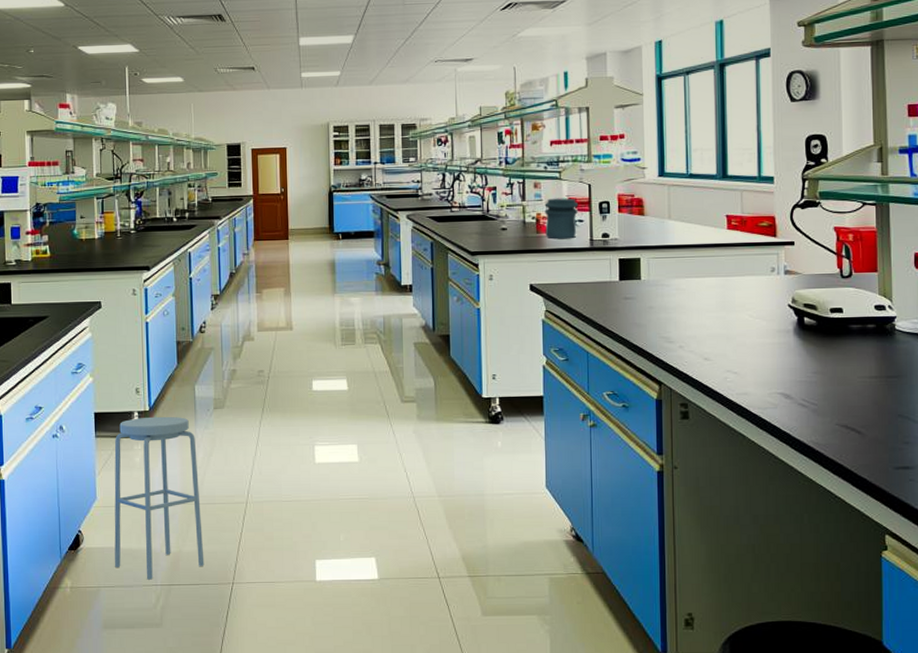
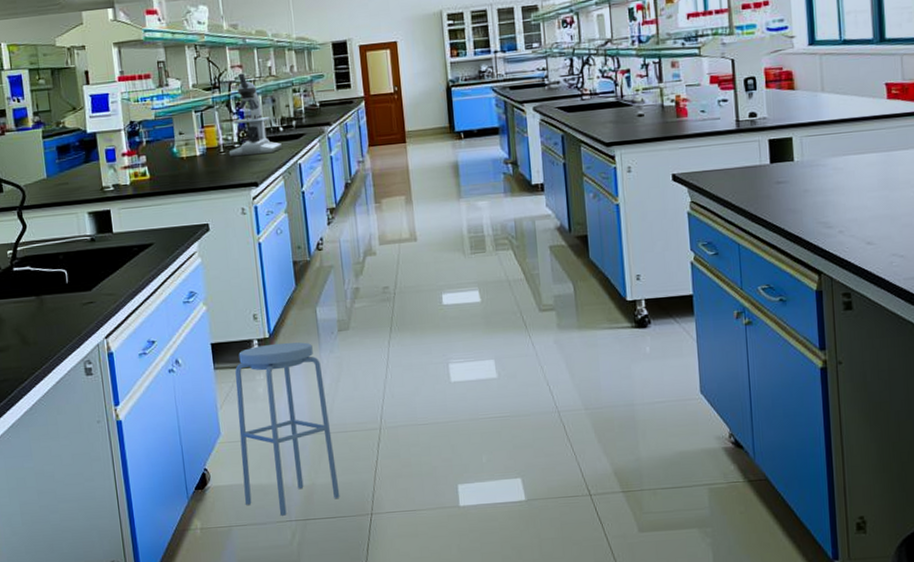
microscope: none [125,166,175,242] -> present [228,73,283,156]
jar: present [544,198,579,240] -> none [684,75,722,123]

